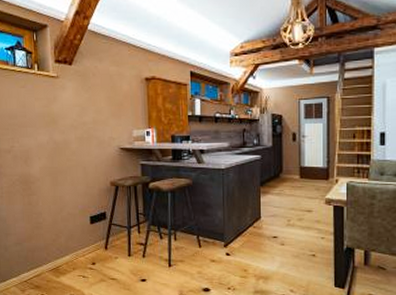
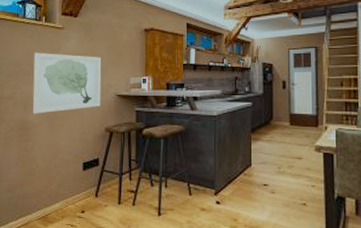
wall art: none [28,103,104,168] -> present [32,52,102,114]

